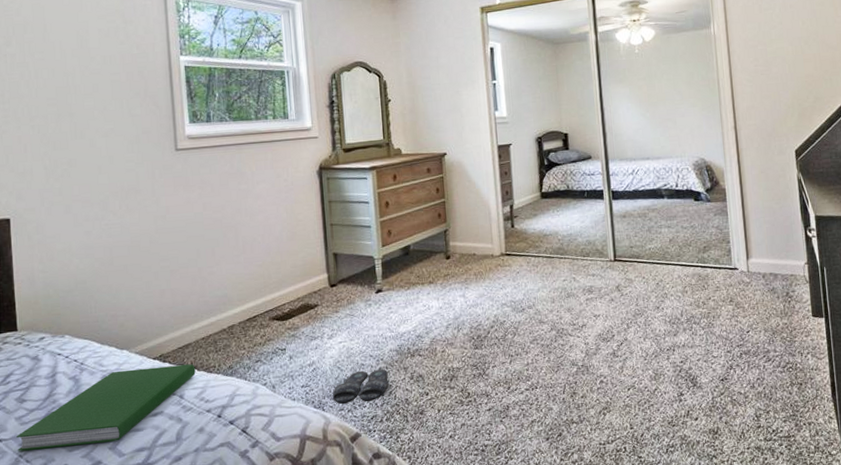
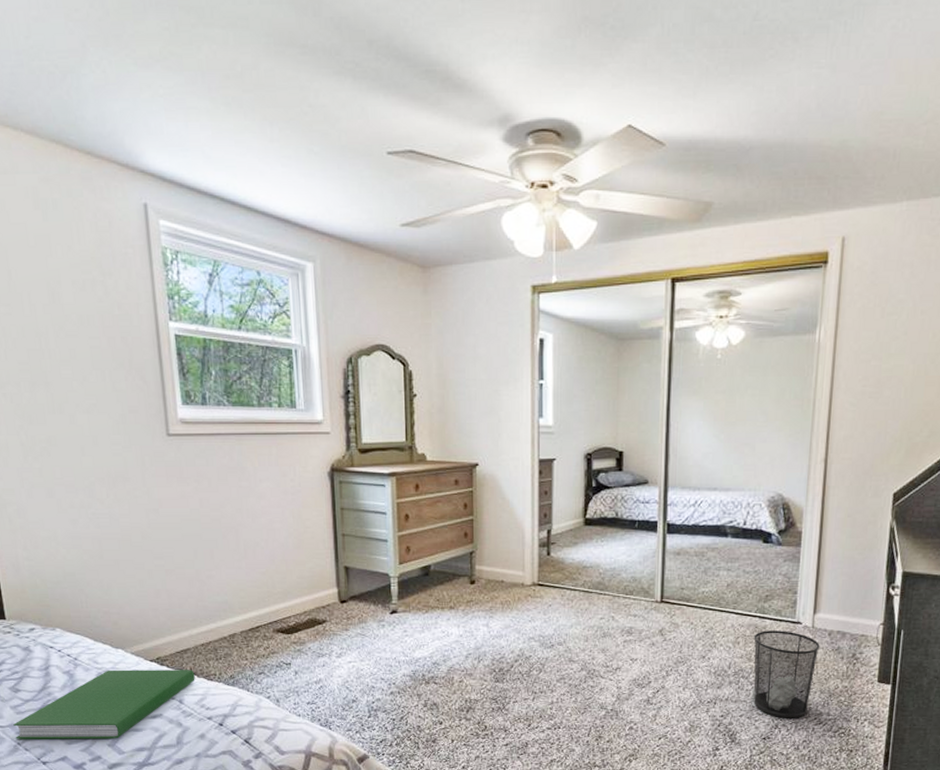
slippers: present [333,369,390,404] -> none [340,693,401,724]
waste bin: none [699,277,757,359] -> present [753,631,820,718]

